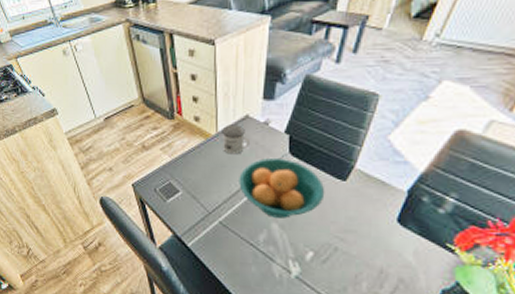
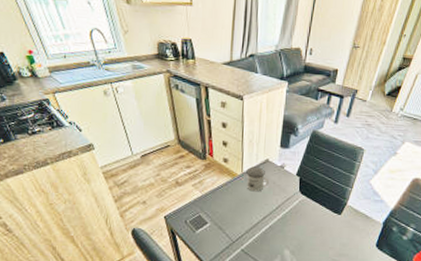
fruit bowl: present [239,158,325,218] -> none [259,196,326,246]

